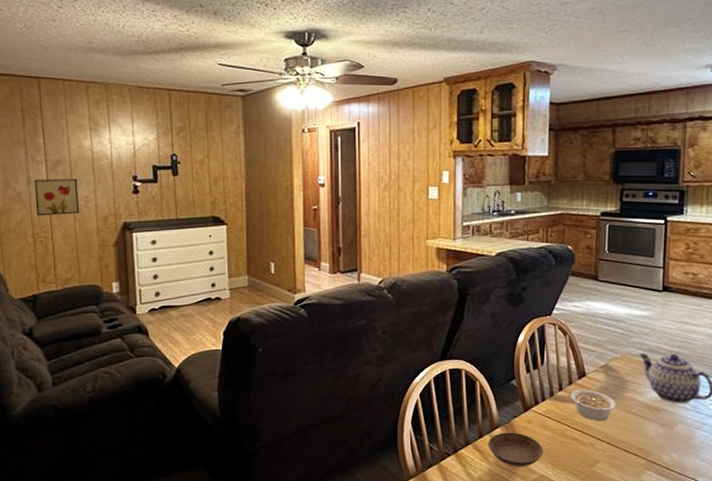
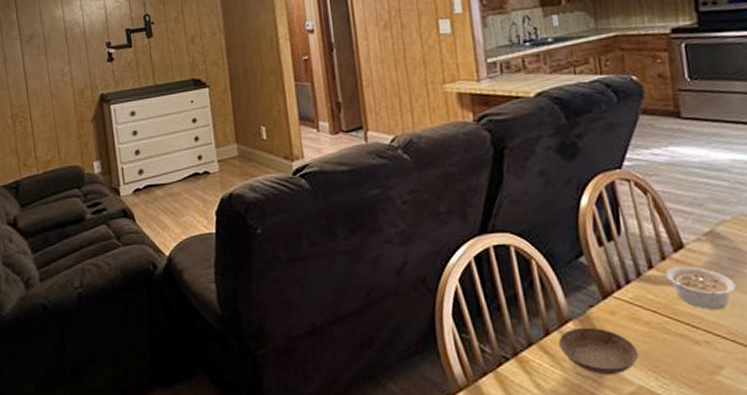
wall art: present [34,178,79,216] -> none [10,51,55,96]

